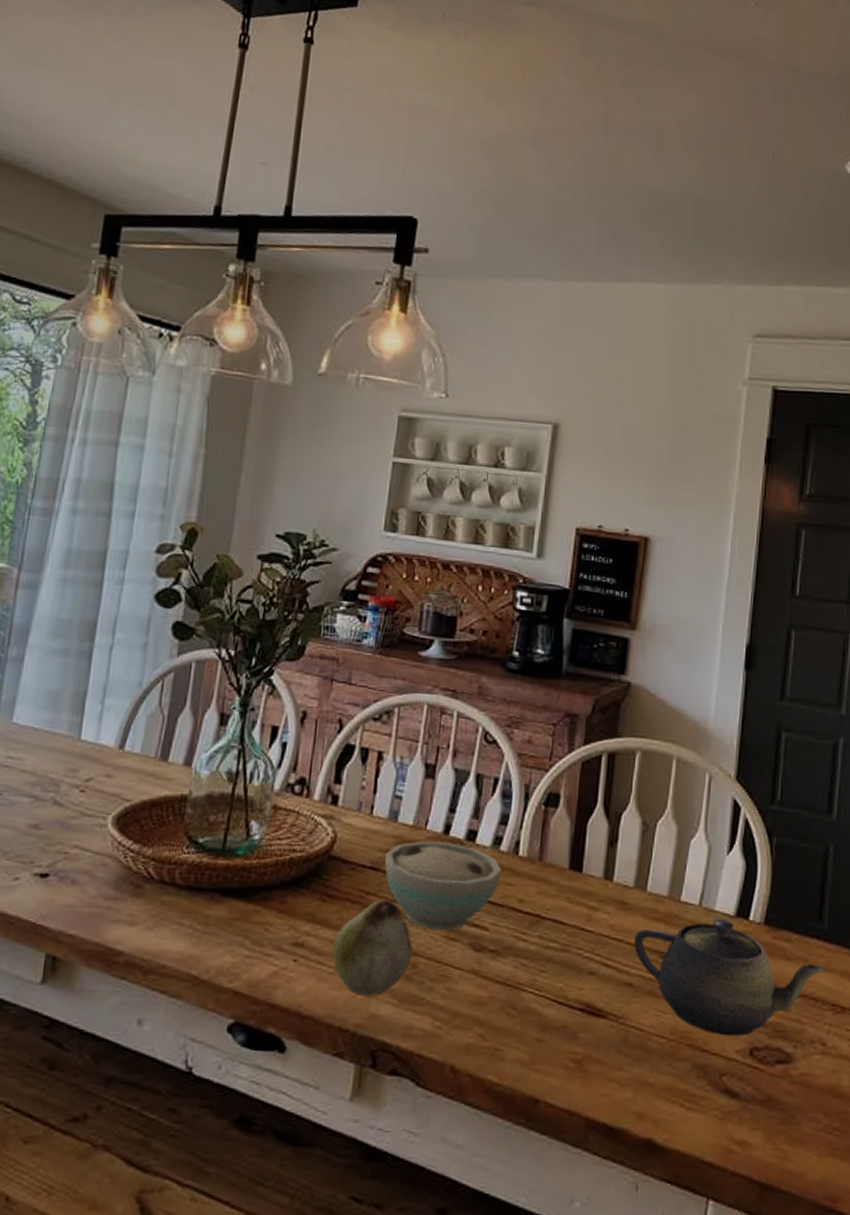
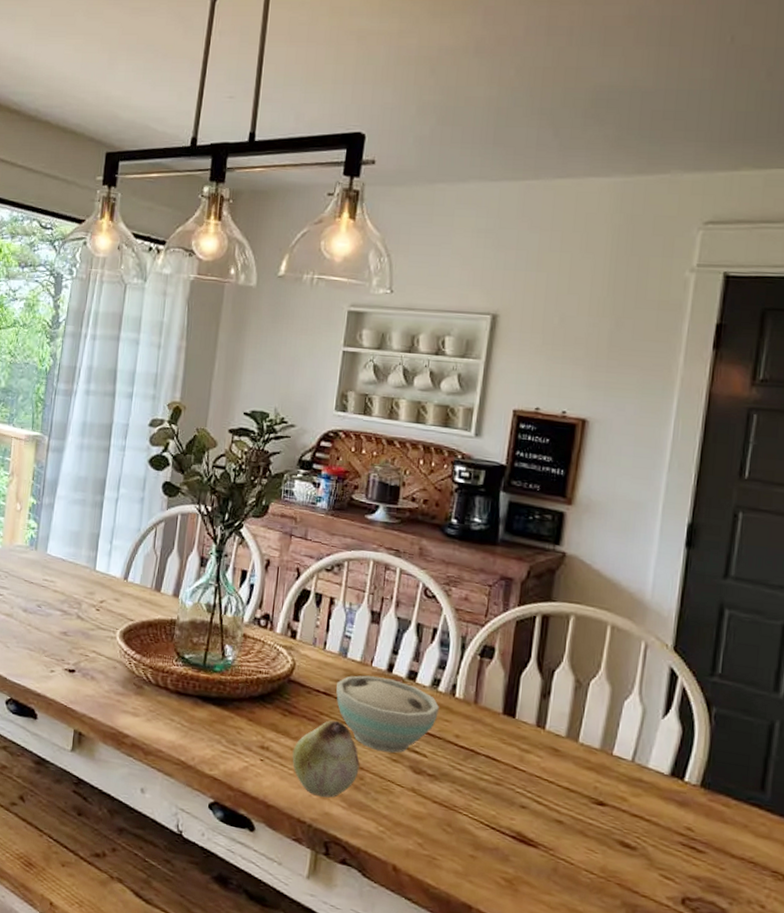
teapot: present [634,918,826,1036] -> none [565,774,767,885]

